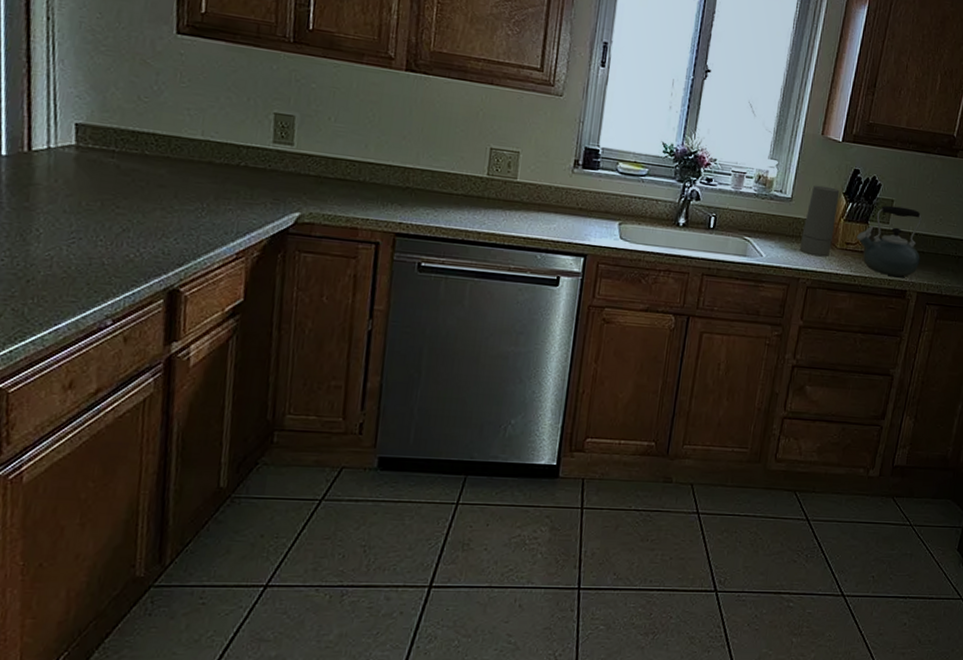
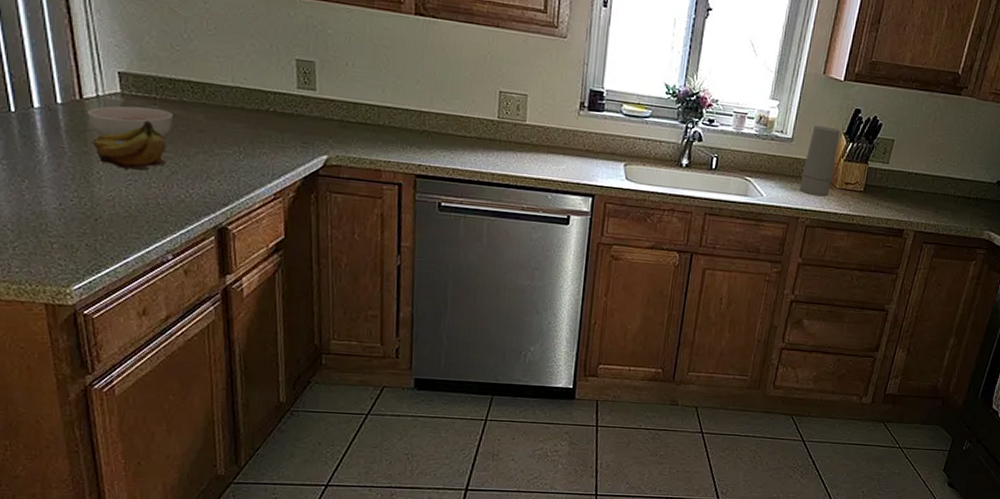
bowl: none [34,158,132,194] -> present [88,105,173,139]
fruit: none [35,174,121,227] -> present [92,120,168,170]
kettle: present [856,205,922,277] -> none [856,145,922,216]

